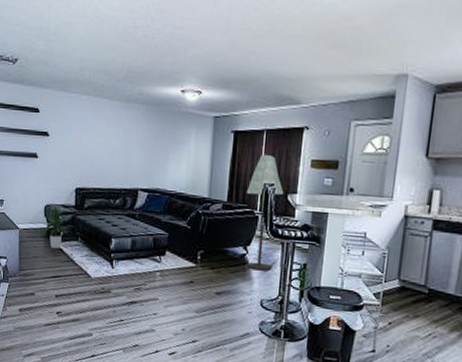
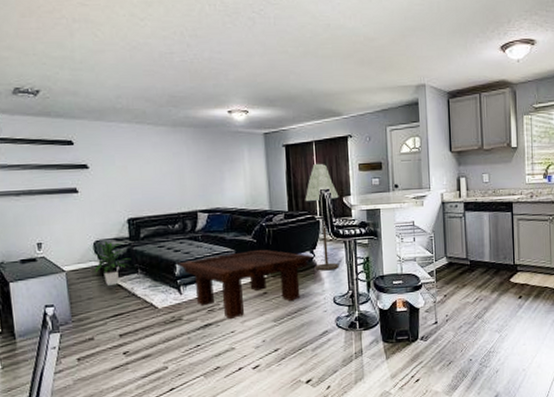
coffee table: none [113,236,247,302] -> present [177,249,314,319]

